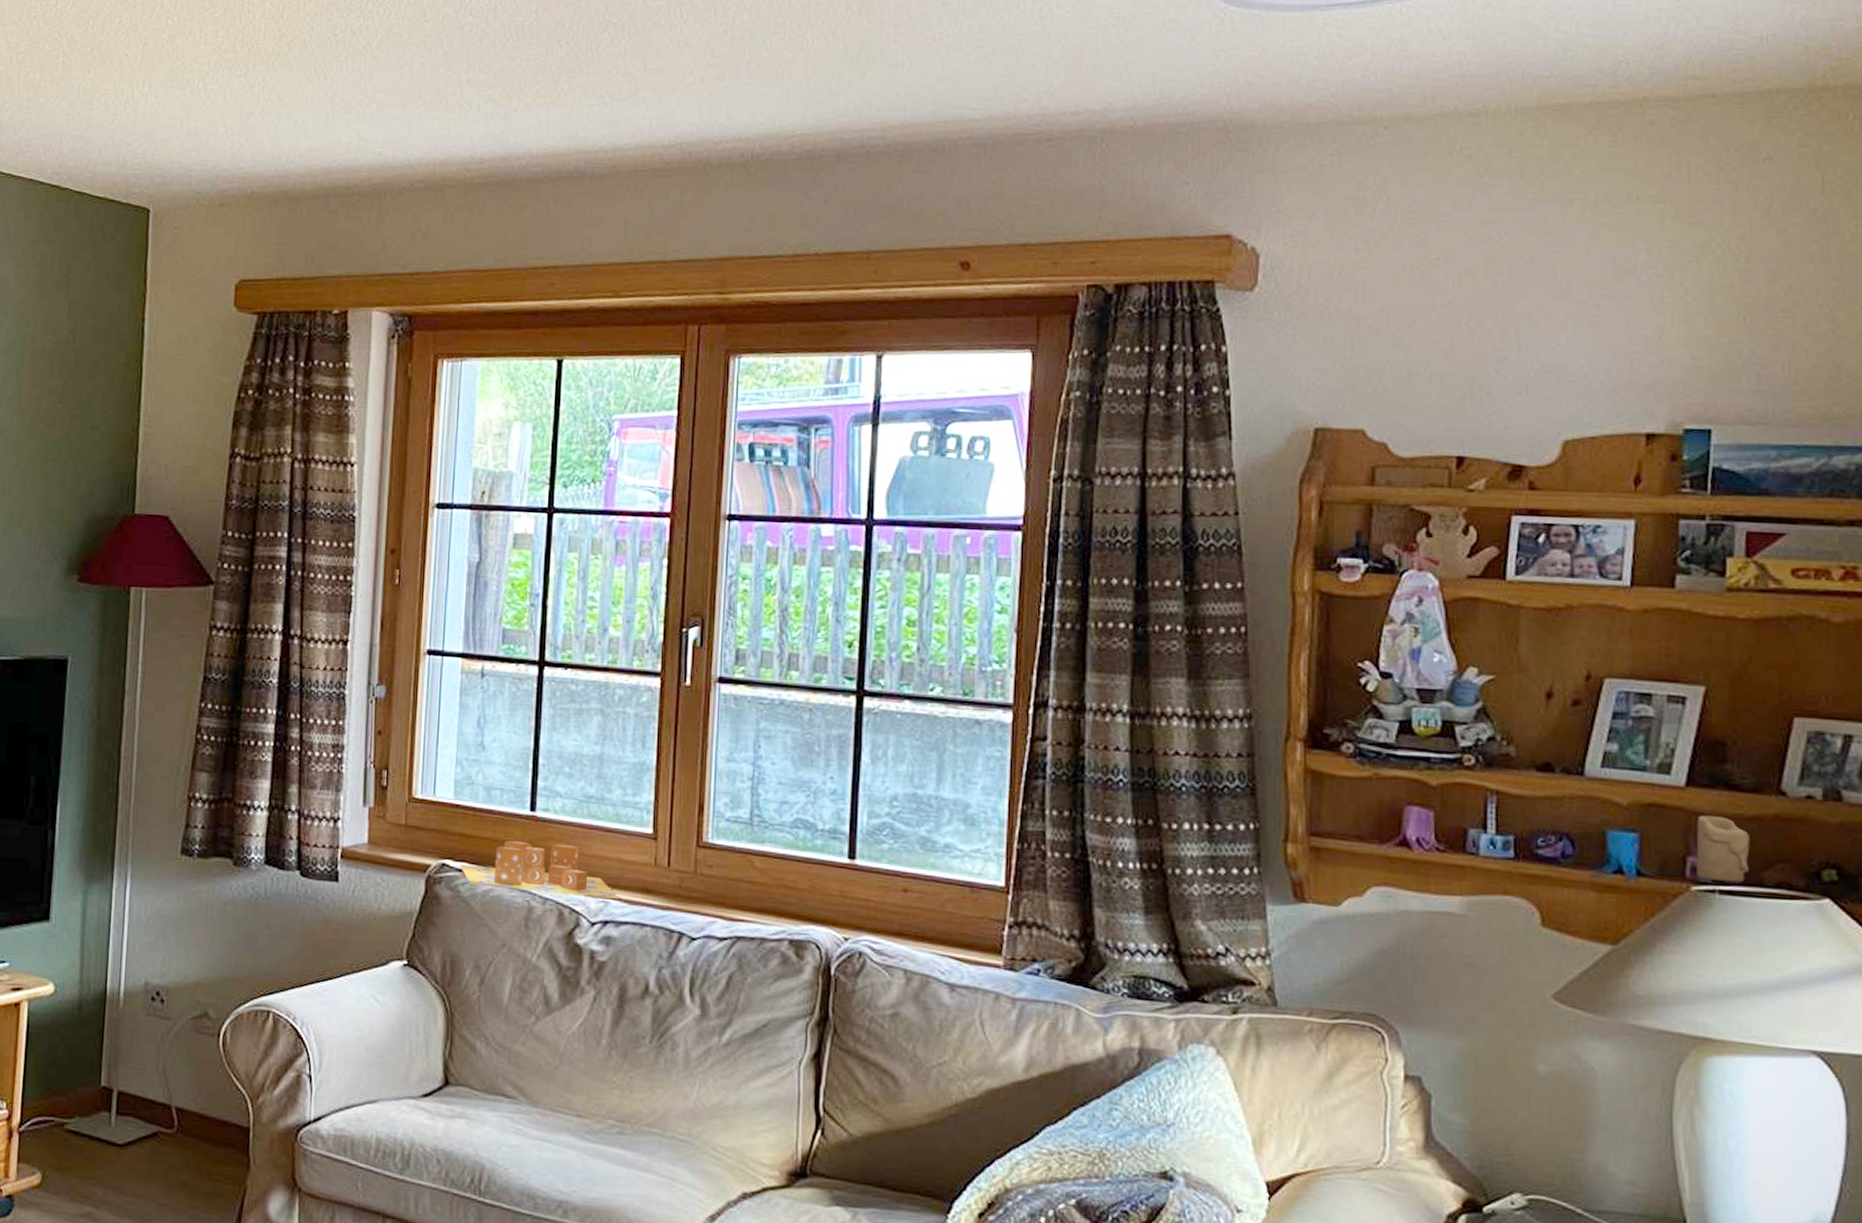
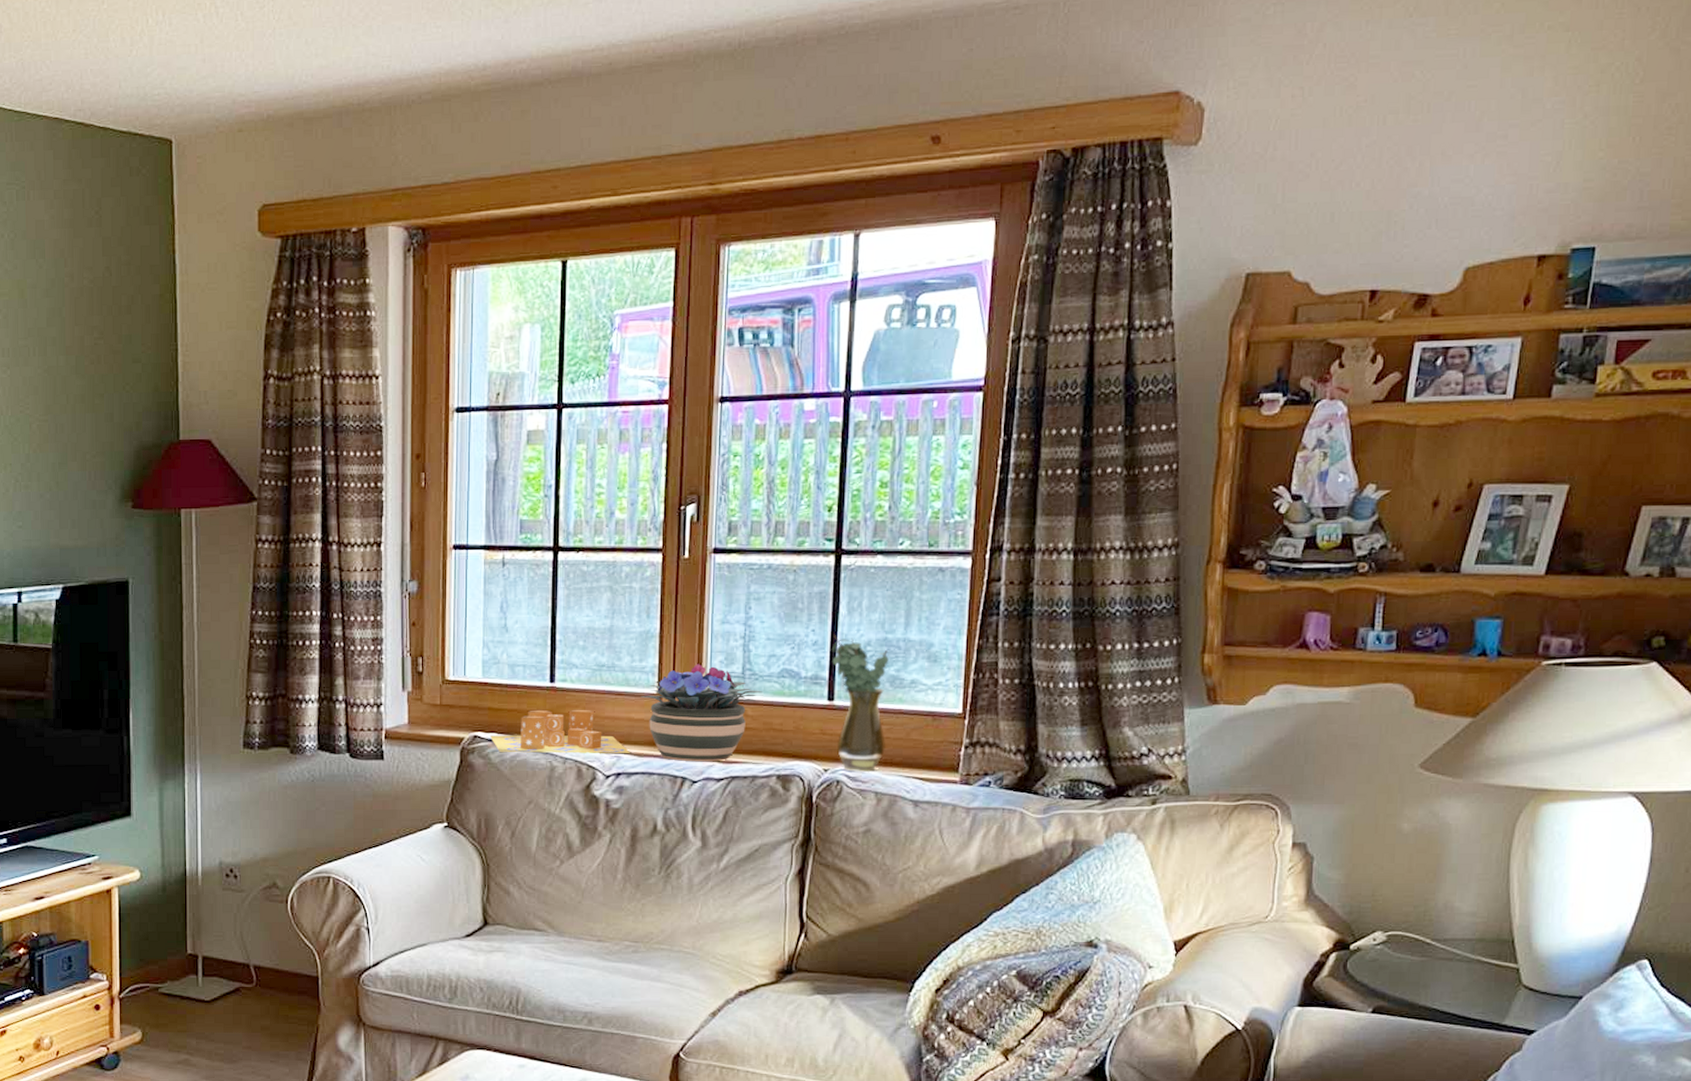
potted flower: none [633,804,773,918] -> present [641,664,762,762]
vase: none [852,784,919,947] -> present [831,634,889,773]
candle: present [1696,815,1750,883] -> none [1548,599,1595,655]

